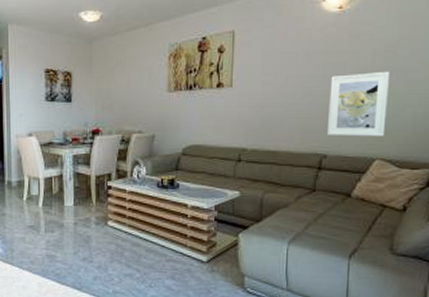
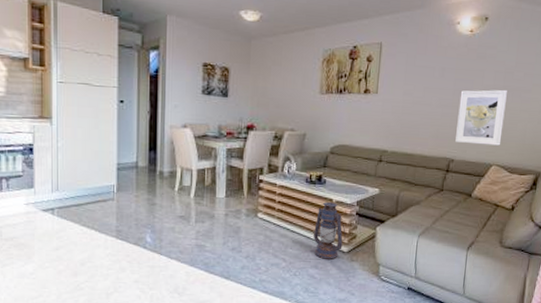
lantern: none [169,207,205,270] -> present [313,201,347,259]

